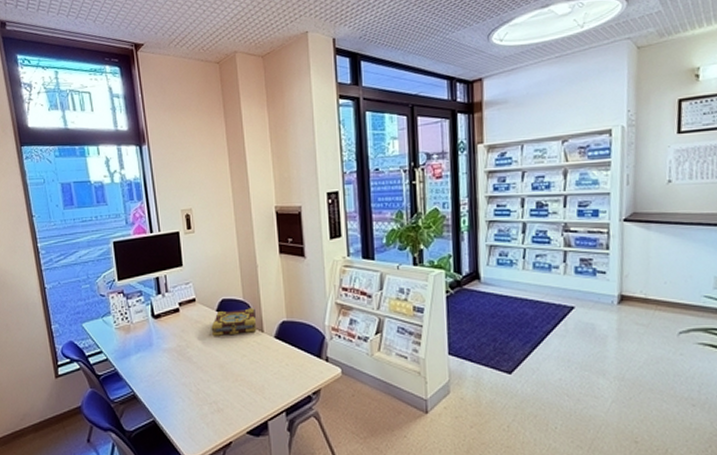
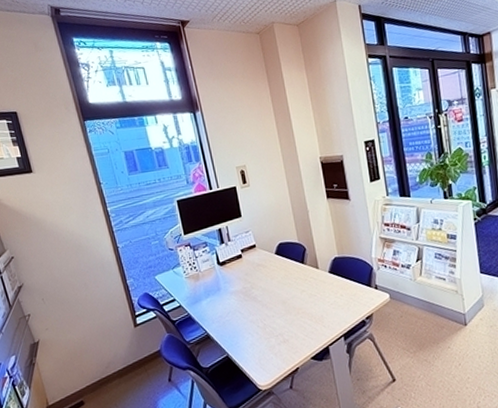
book: present [211,308,257,336] -> none [271,248,313,276]

